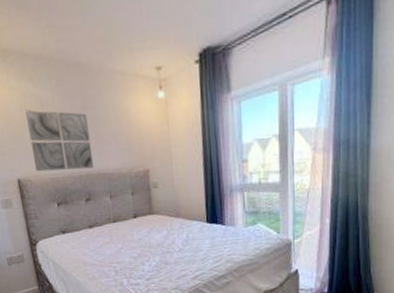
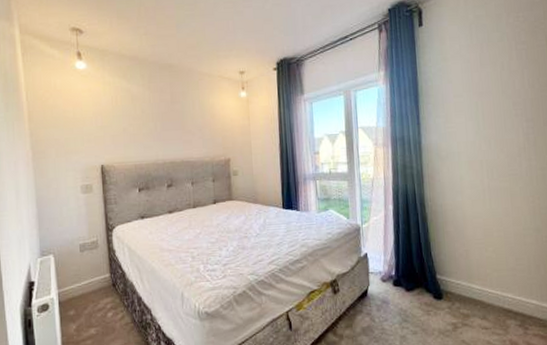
wall art: present [25,109,93,172] -> none [116,101,177,159]

